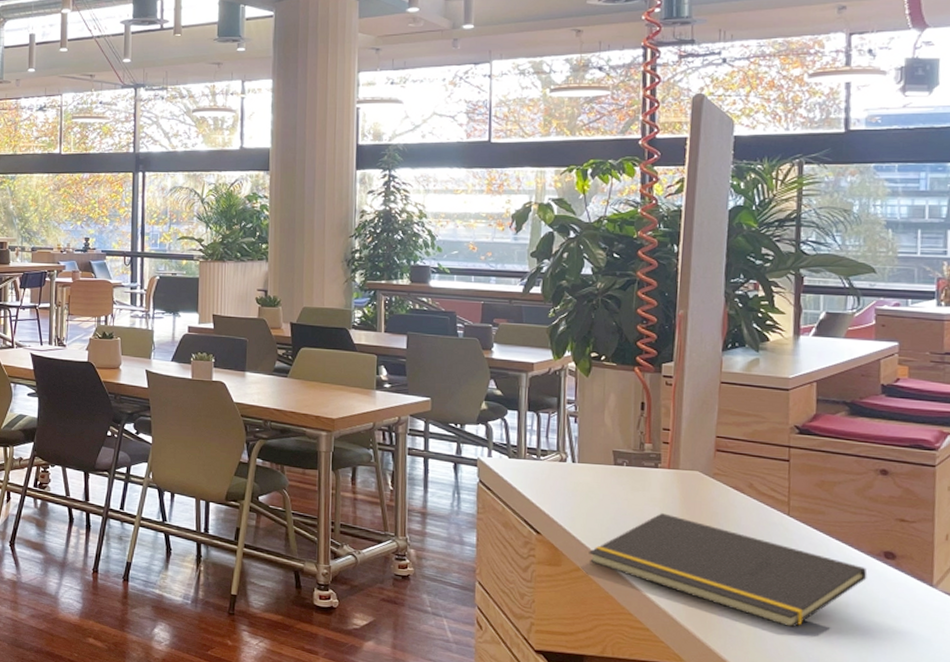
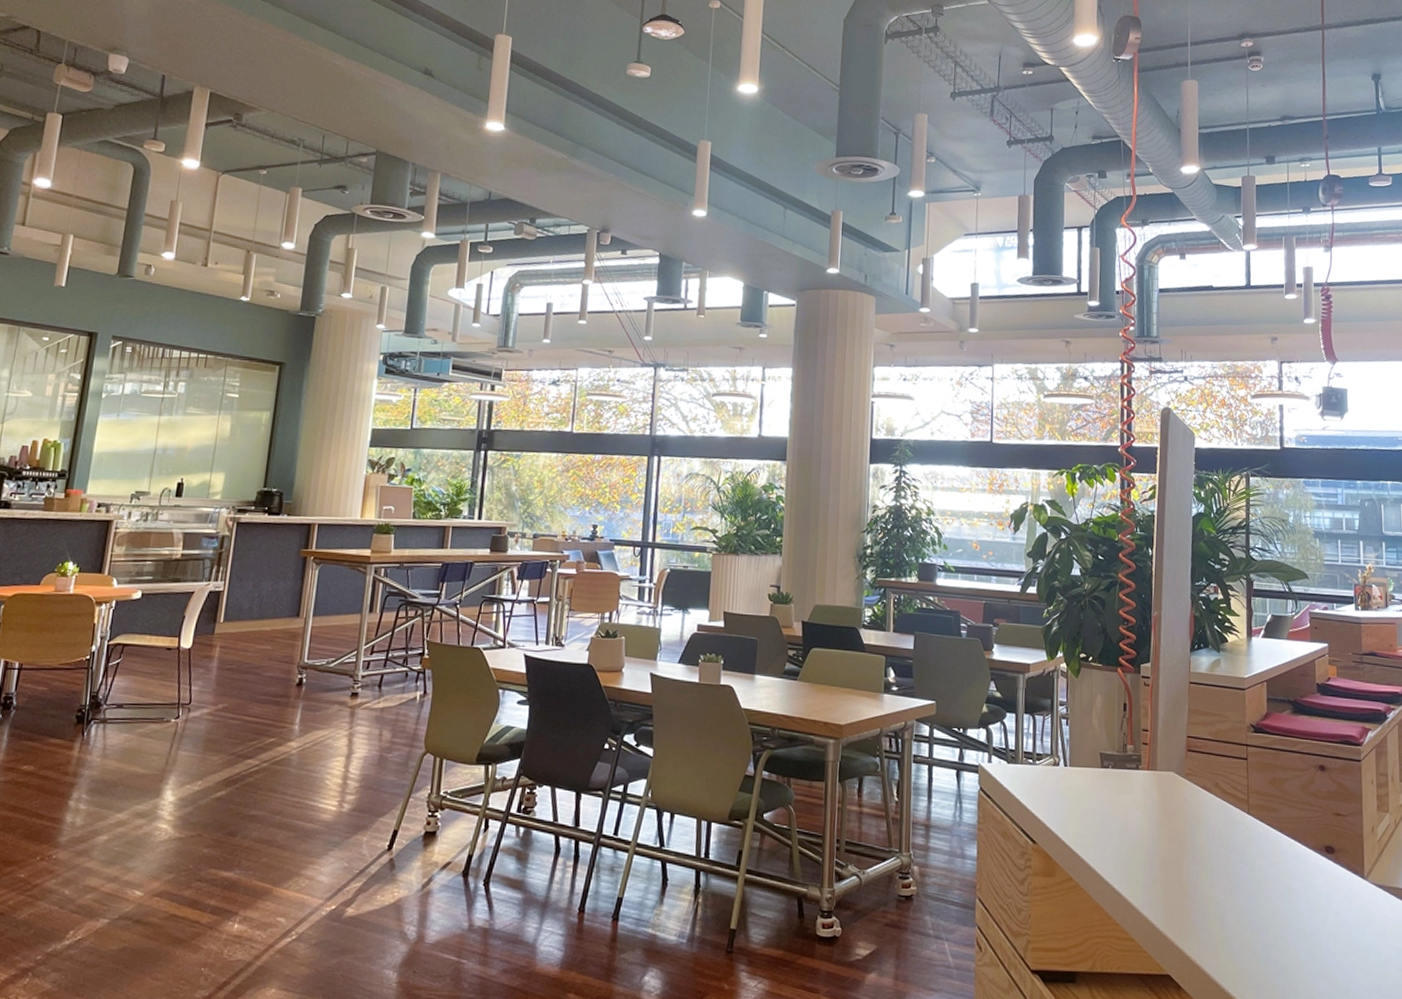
notepad: present [589,513,868,628] -> none [1080,816,1313,928]

